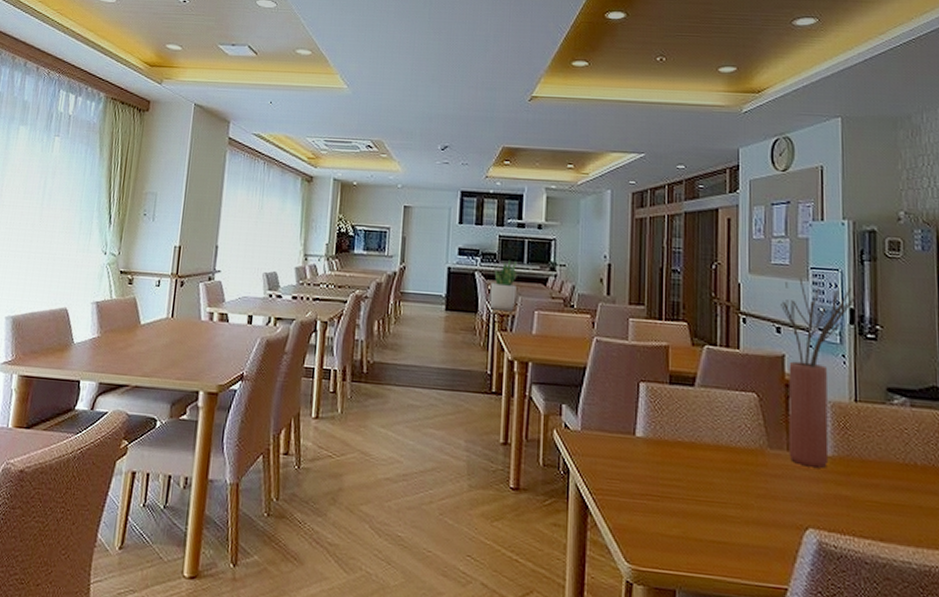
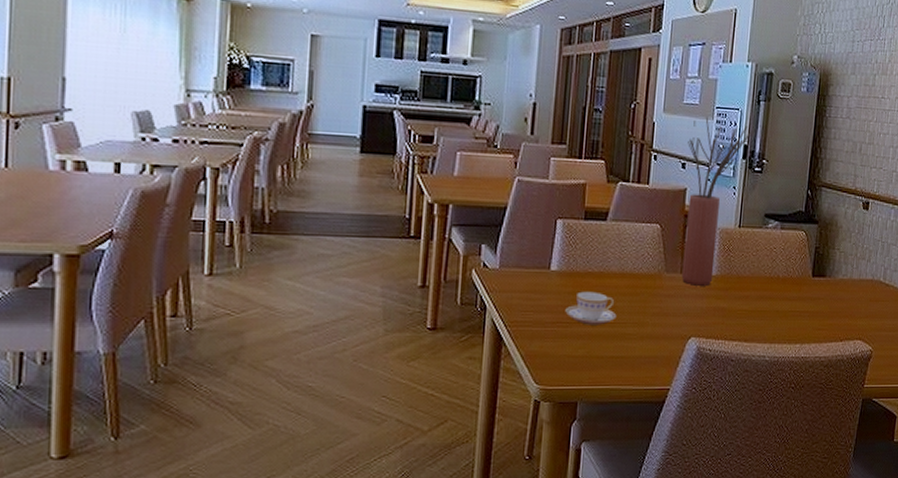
planter: present [489,259,519,311] -> none [409,97,441,153]
teacup: none [655,462,715,503] -> present [565,291,617,325]

